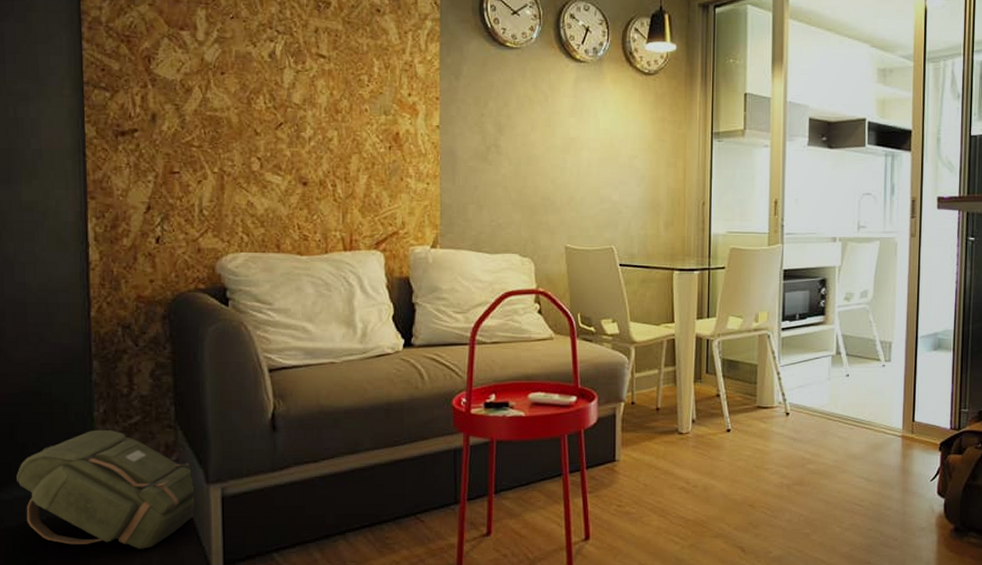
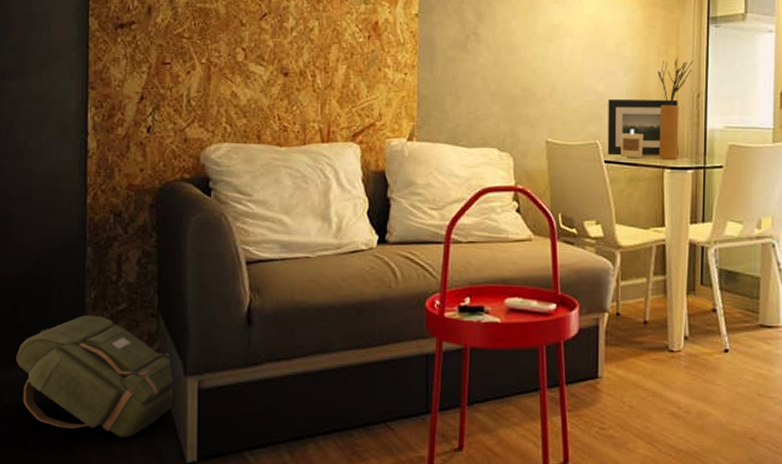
picture frame: none [622,208,686,259] -> present [607,99,679,157]
candle: none [634,234,655,261] -> present [620,129,644,158]
vase: none [667,170,699,262] -> present [657,58,694,160]

